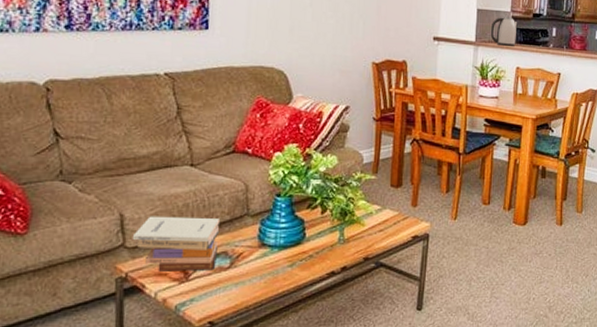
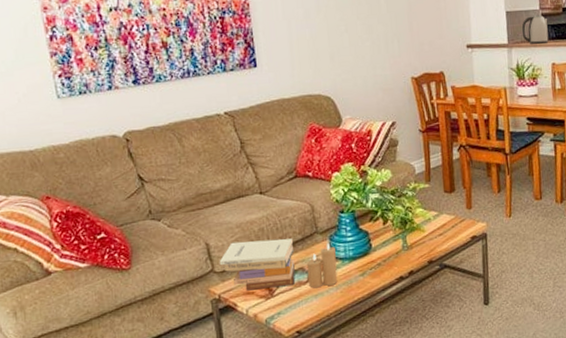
candle: none [229,227,265,276] -> present [306,242,338,288]

